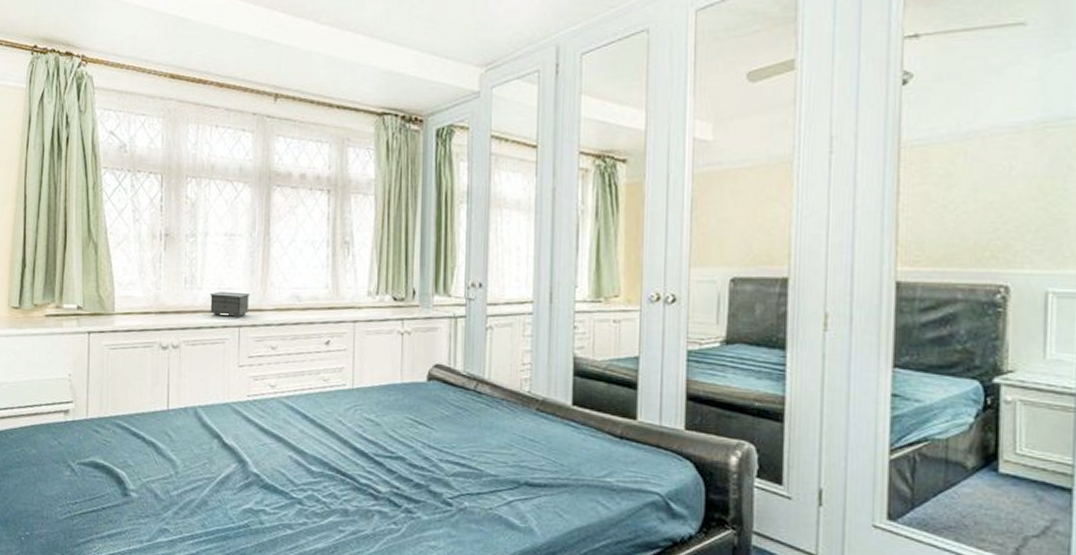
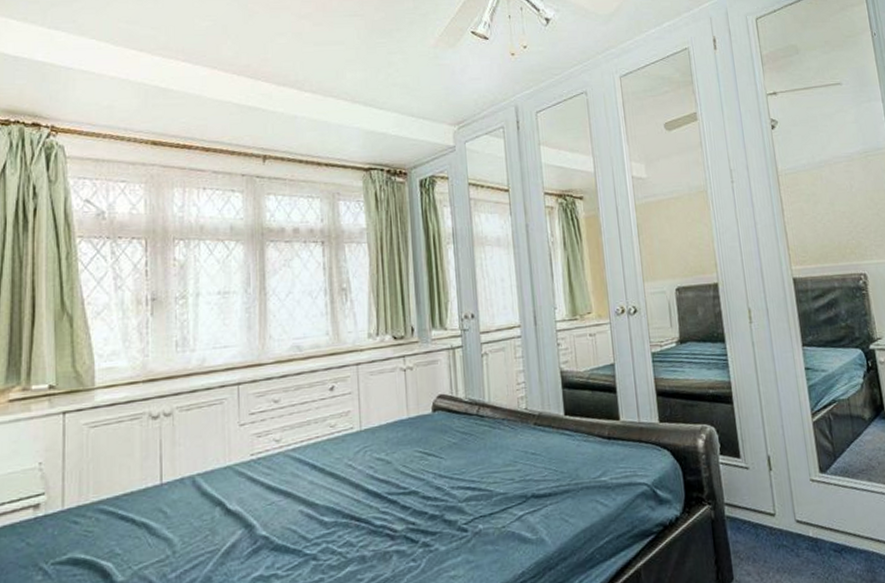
jewelry box: present [209,291,250,318] -> none [204,349,248,377]

